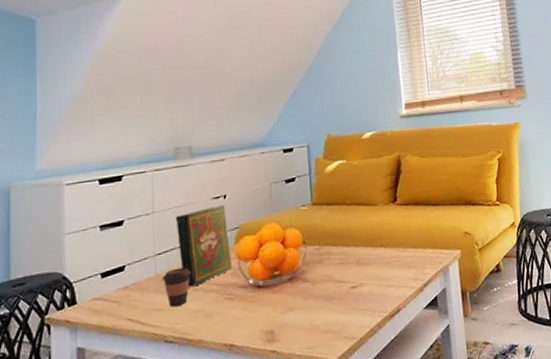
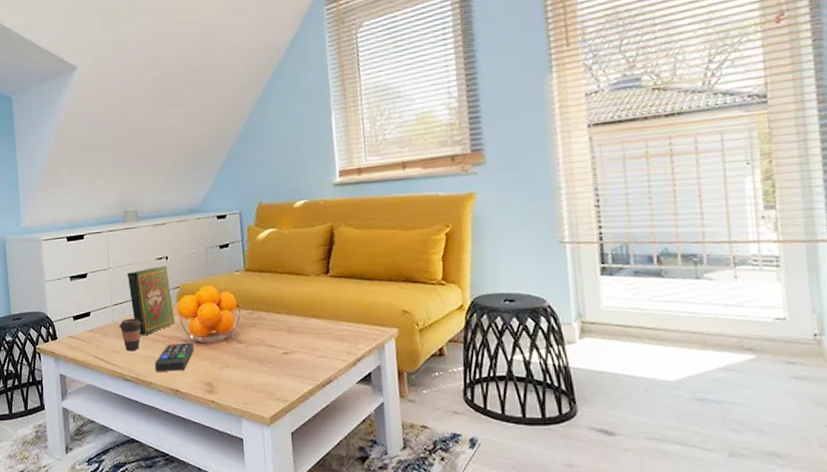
remote control: none [205,287,254,327] -> present [154,342,194,372]

